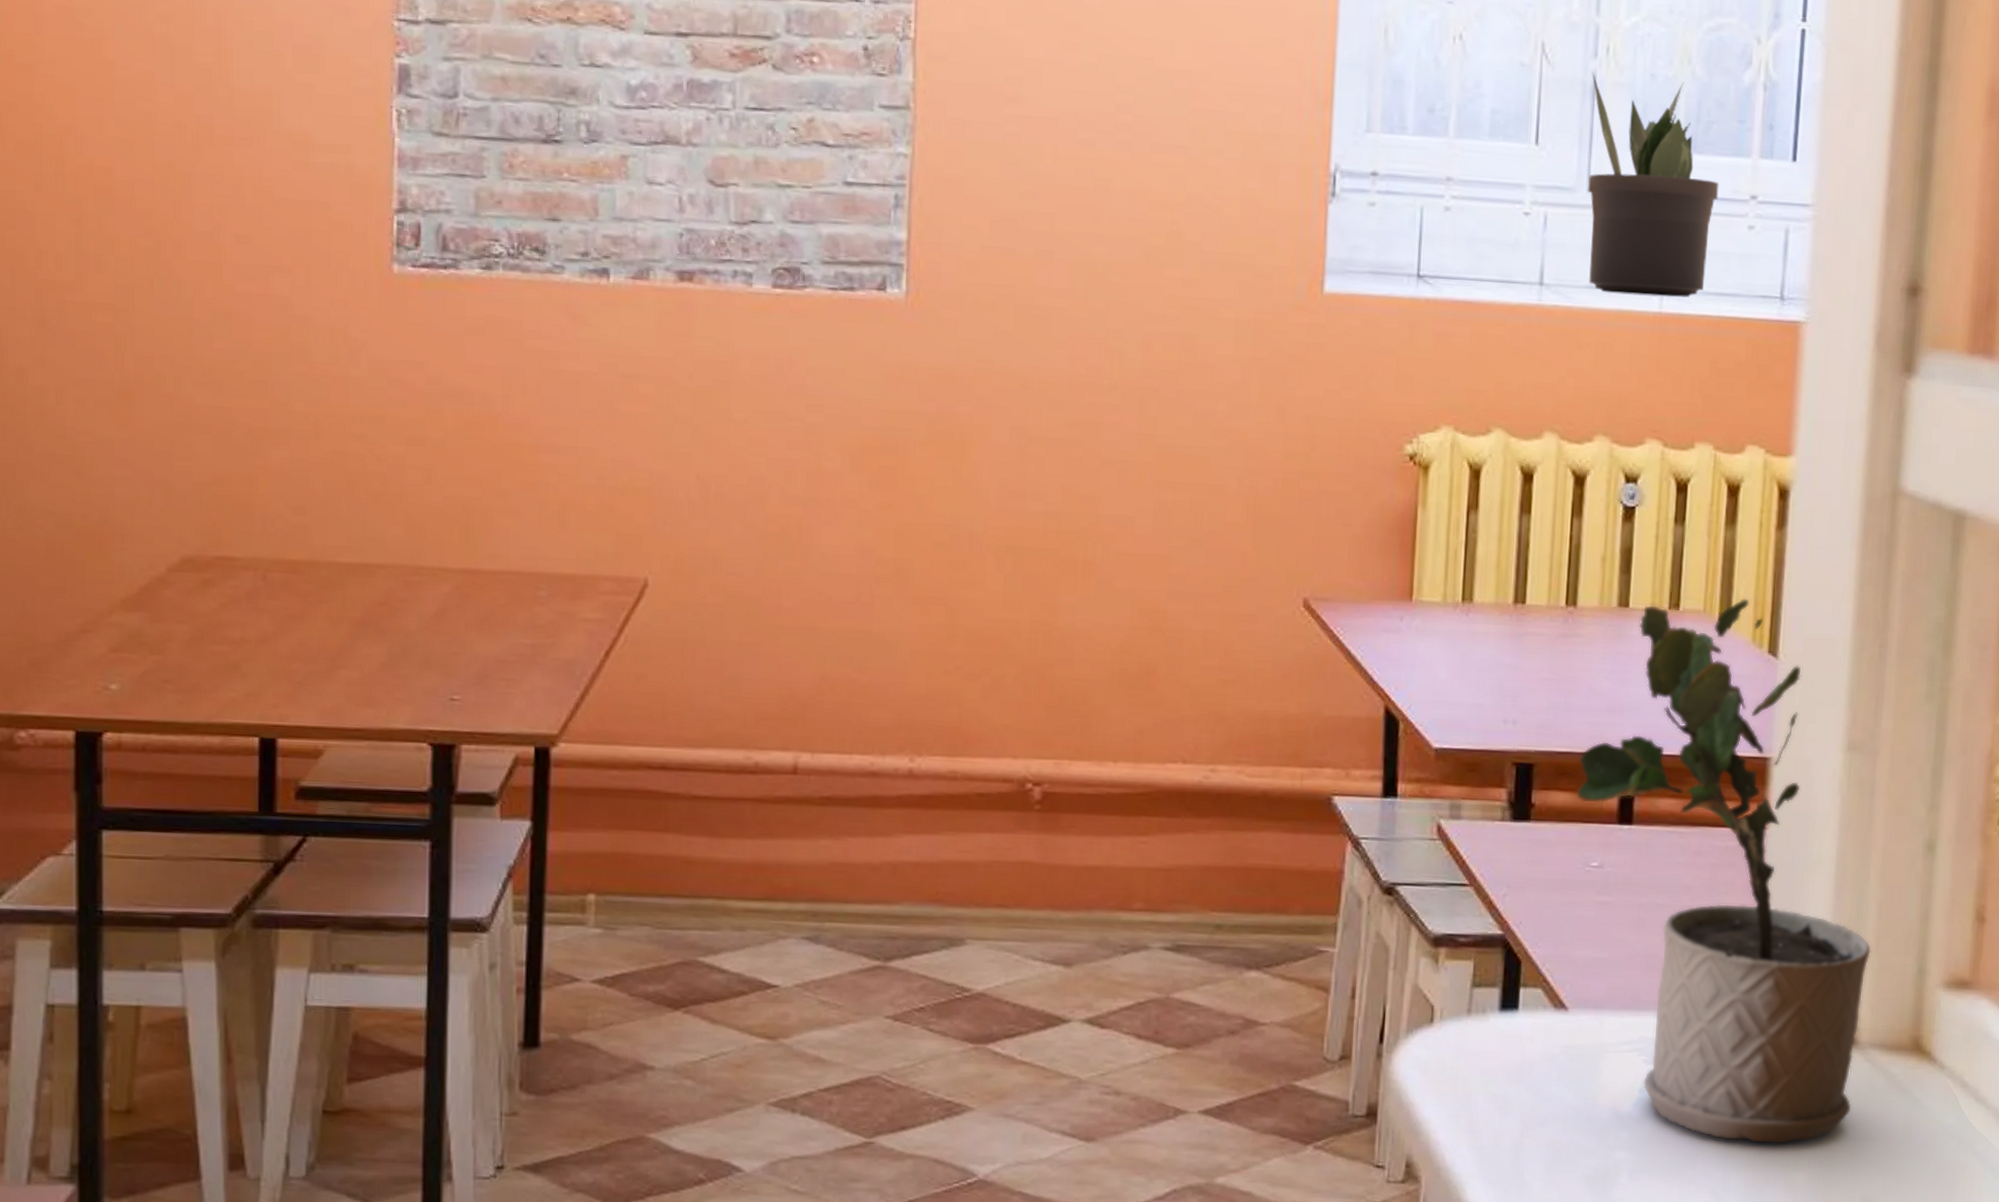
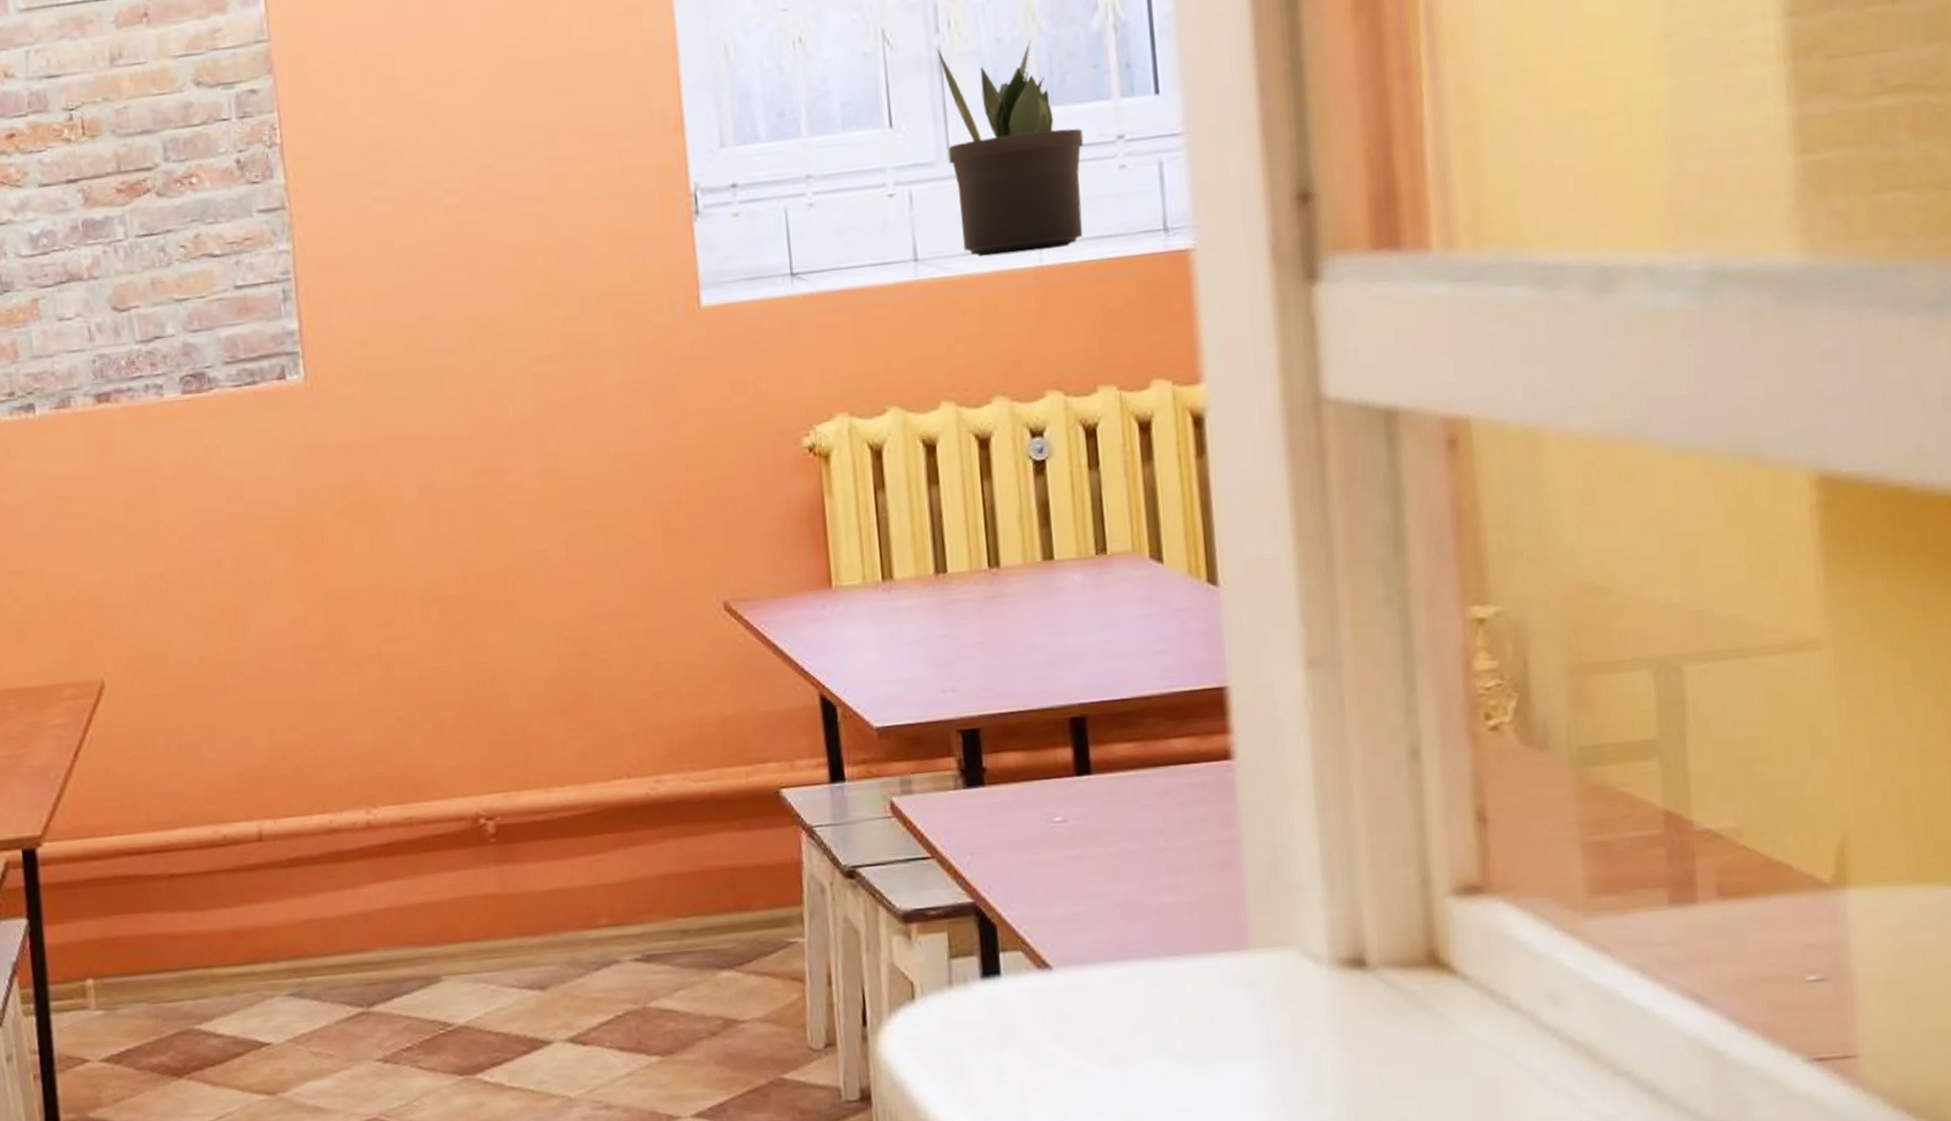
potted plant: present [1577,597,1872,1144] -> none [1025,531,1372,1081]

